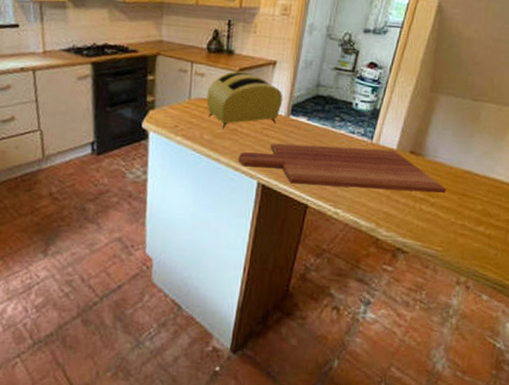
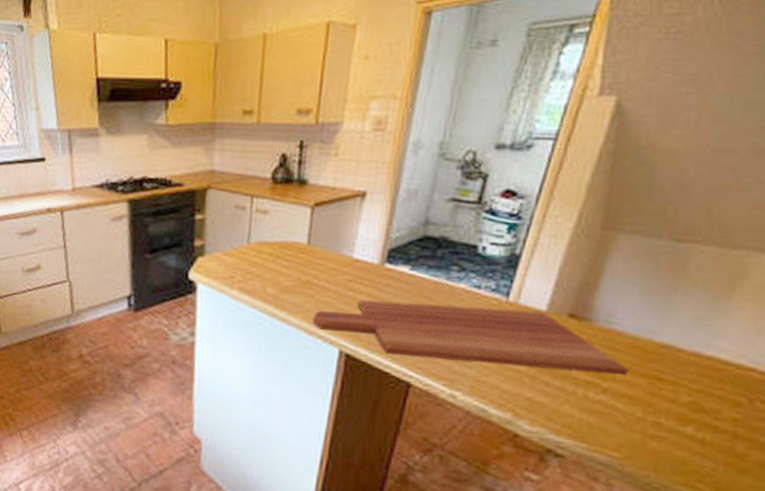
toaster: present [207,71,283,129] -> none [271,206,376,281]

